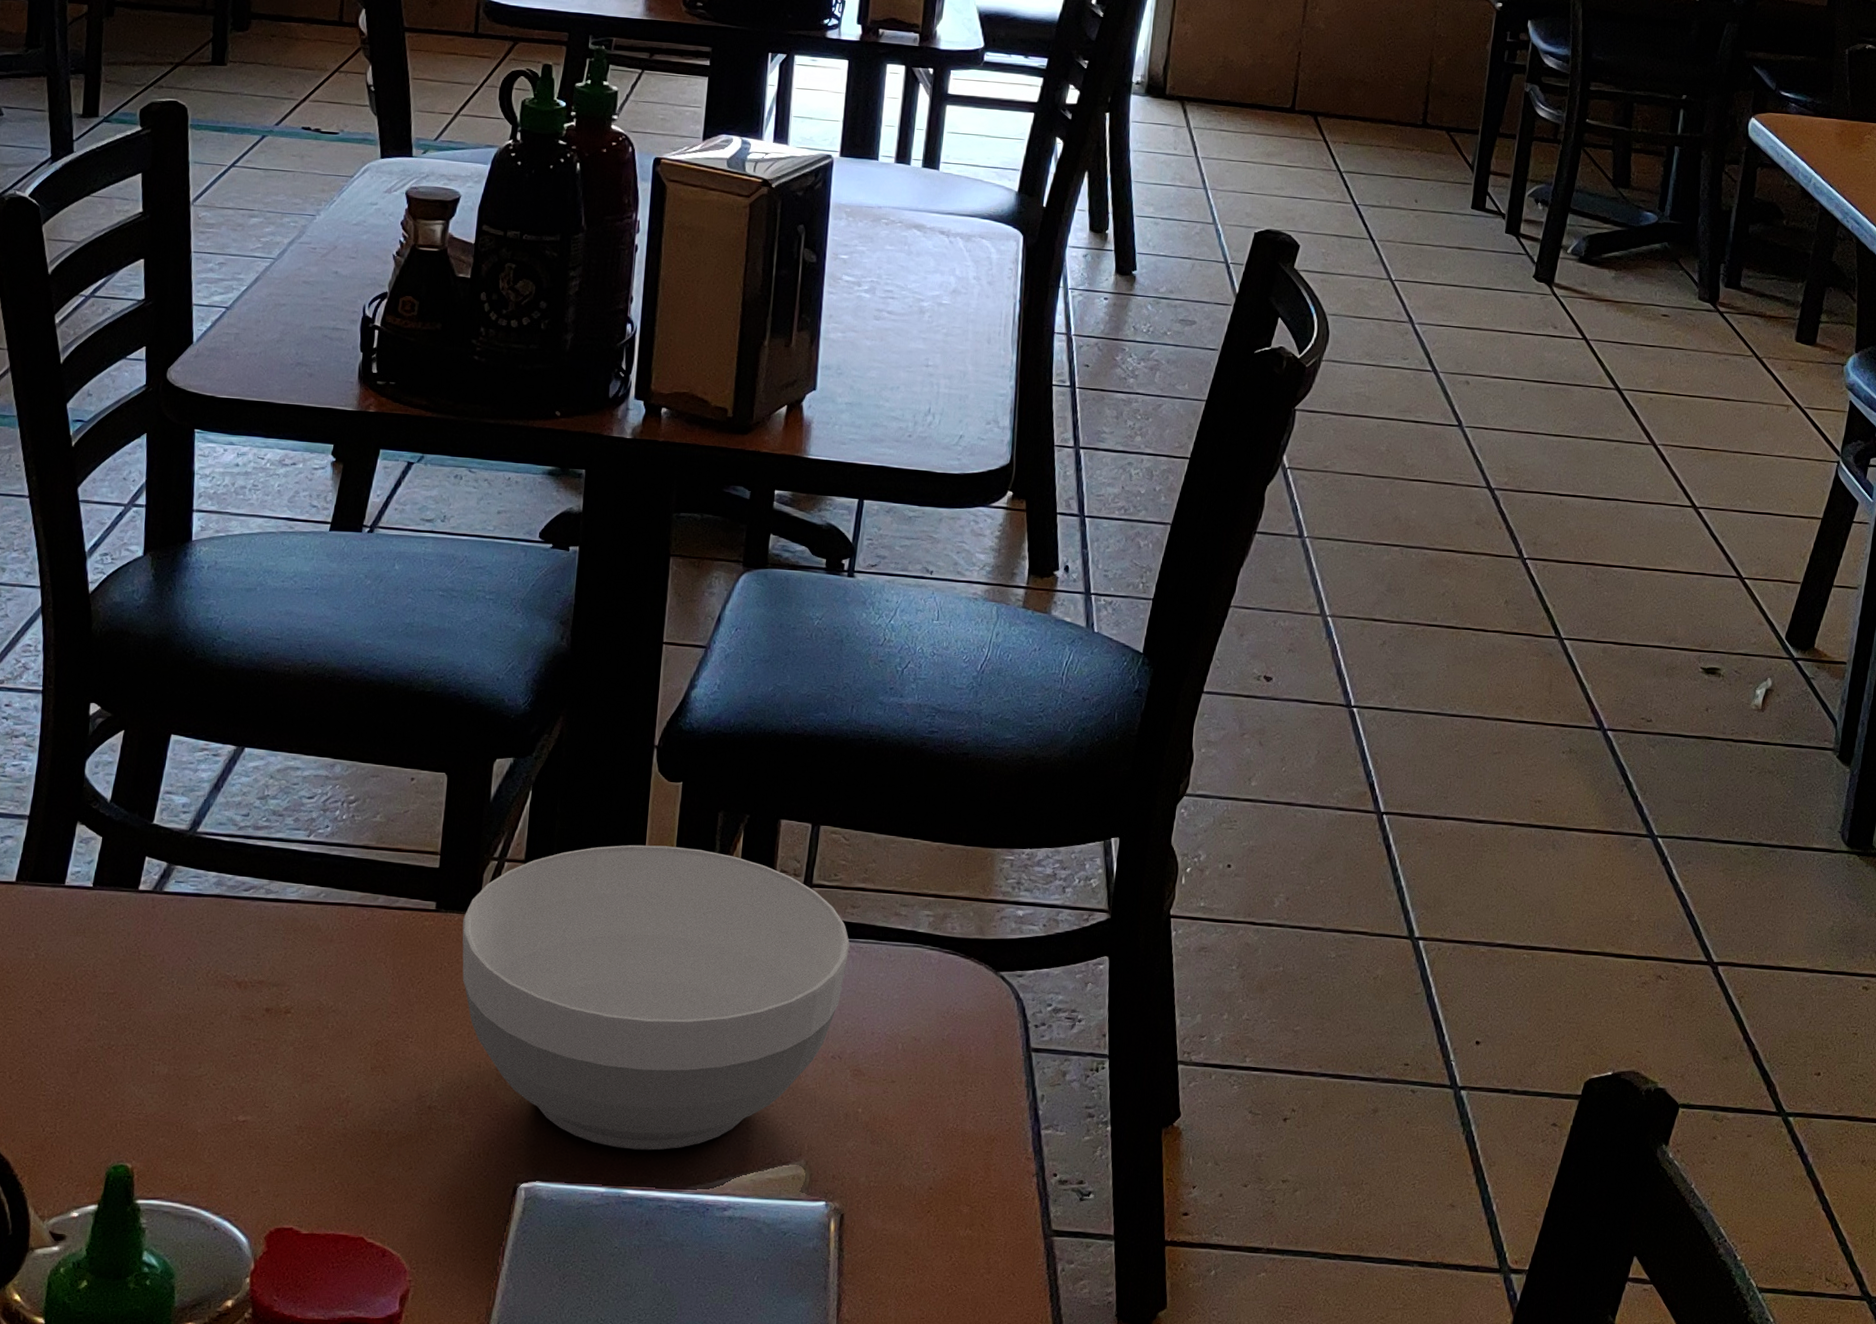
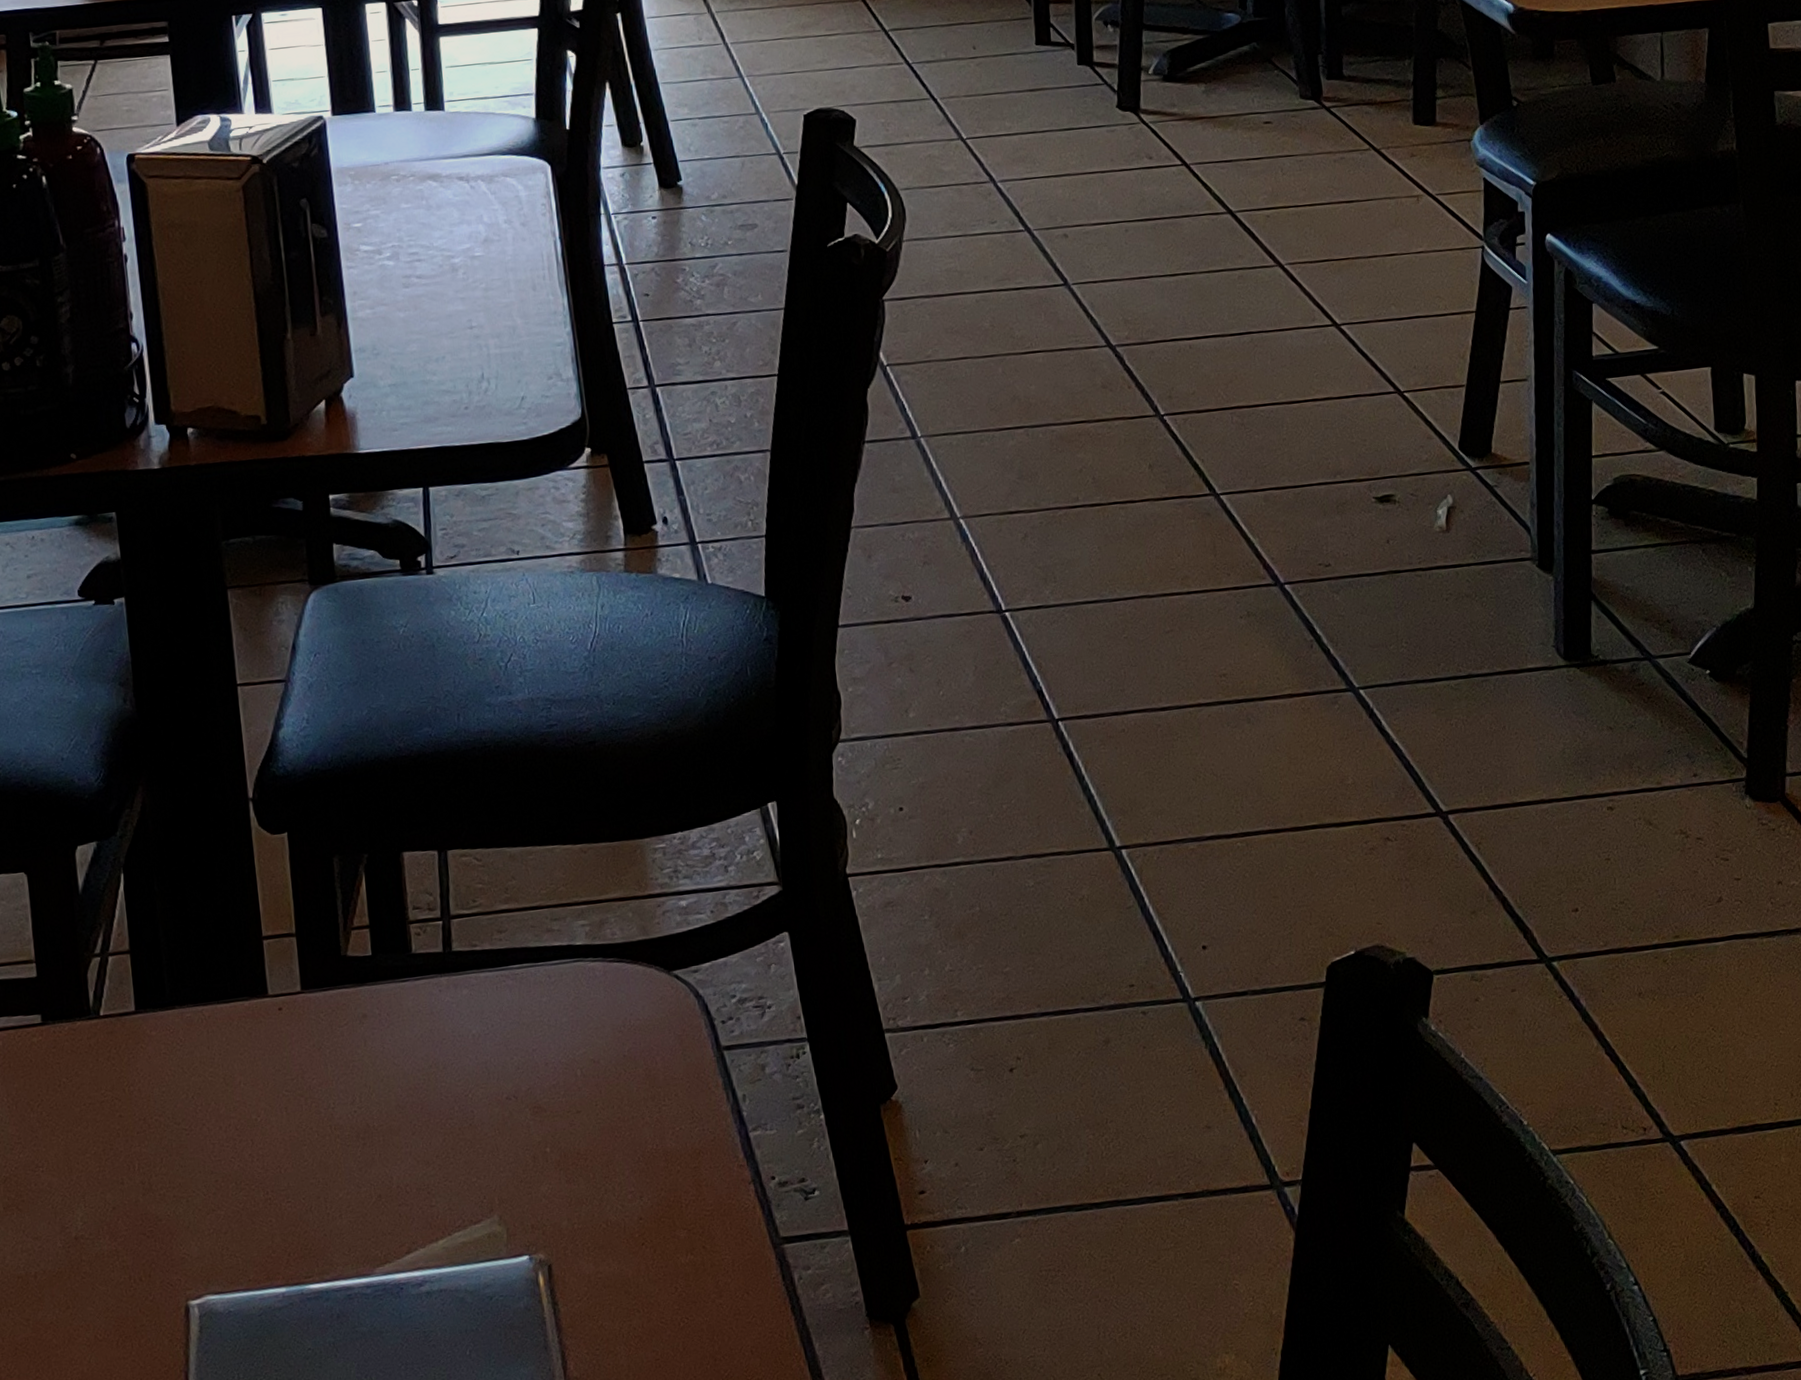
bowl: present [462,844,850,1150] -> none [74,901,504,1242]

